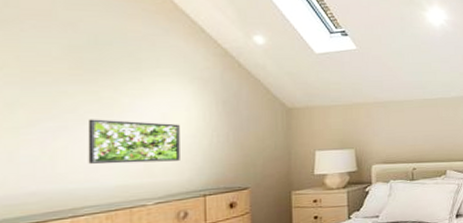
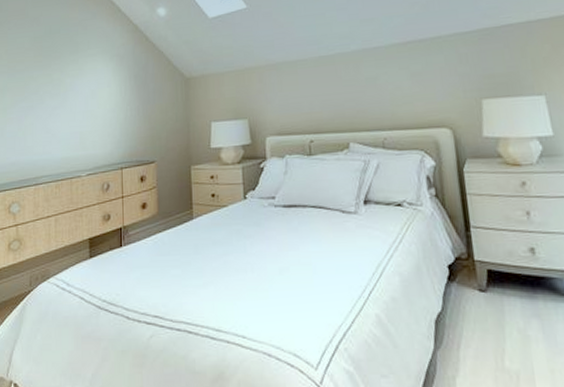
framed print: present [87,119,180,164] -> none [45,98,104,139]

